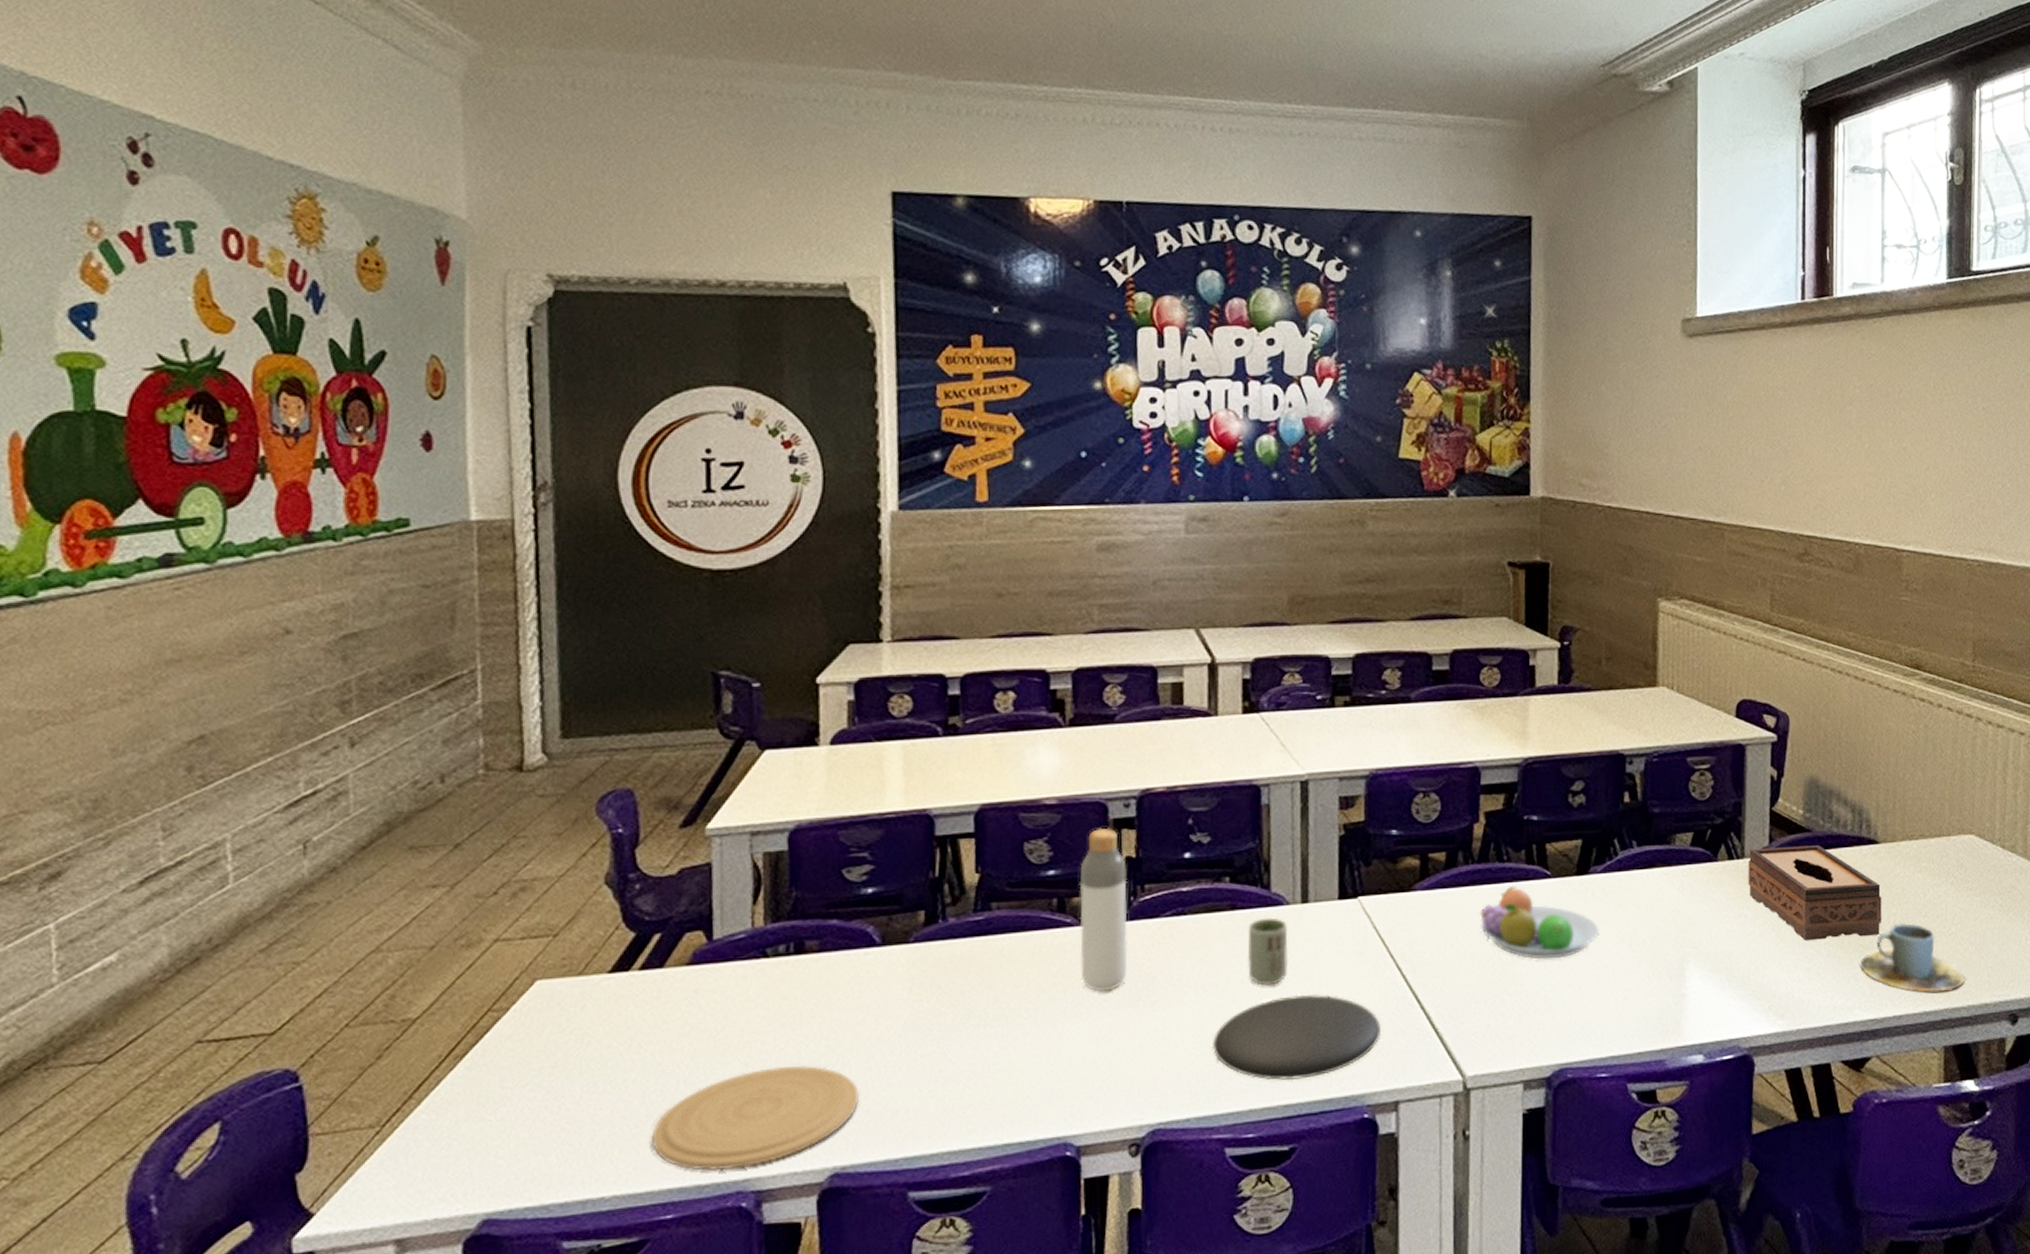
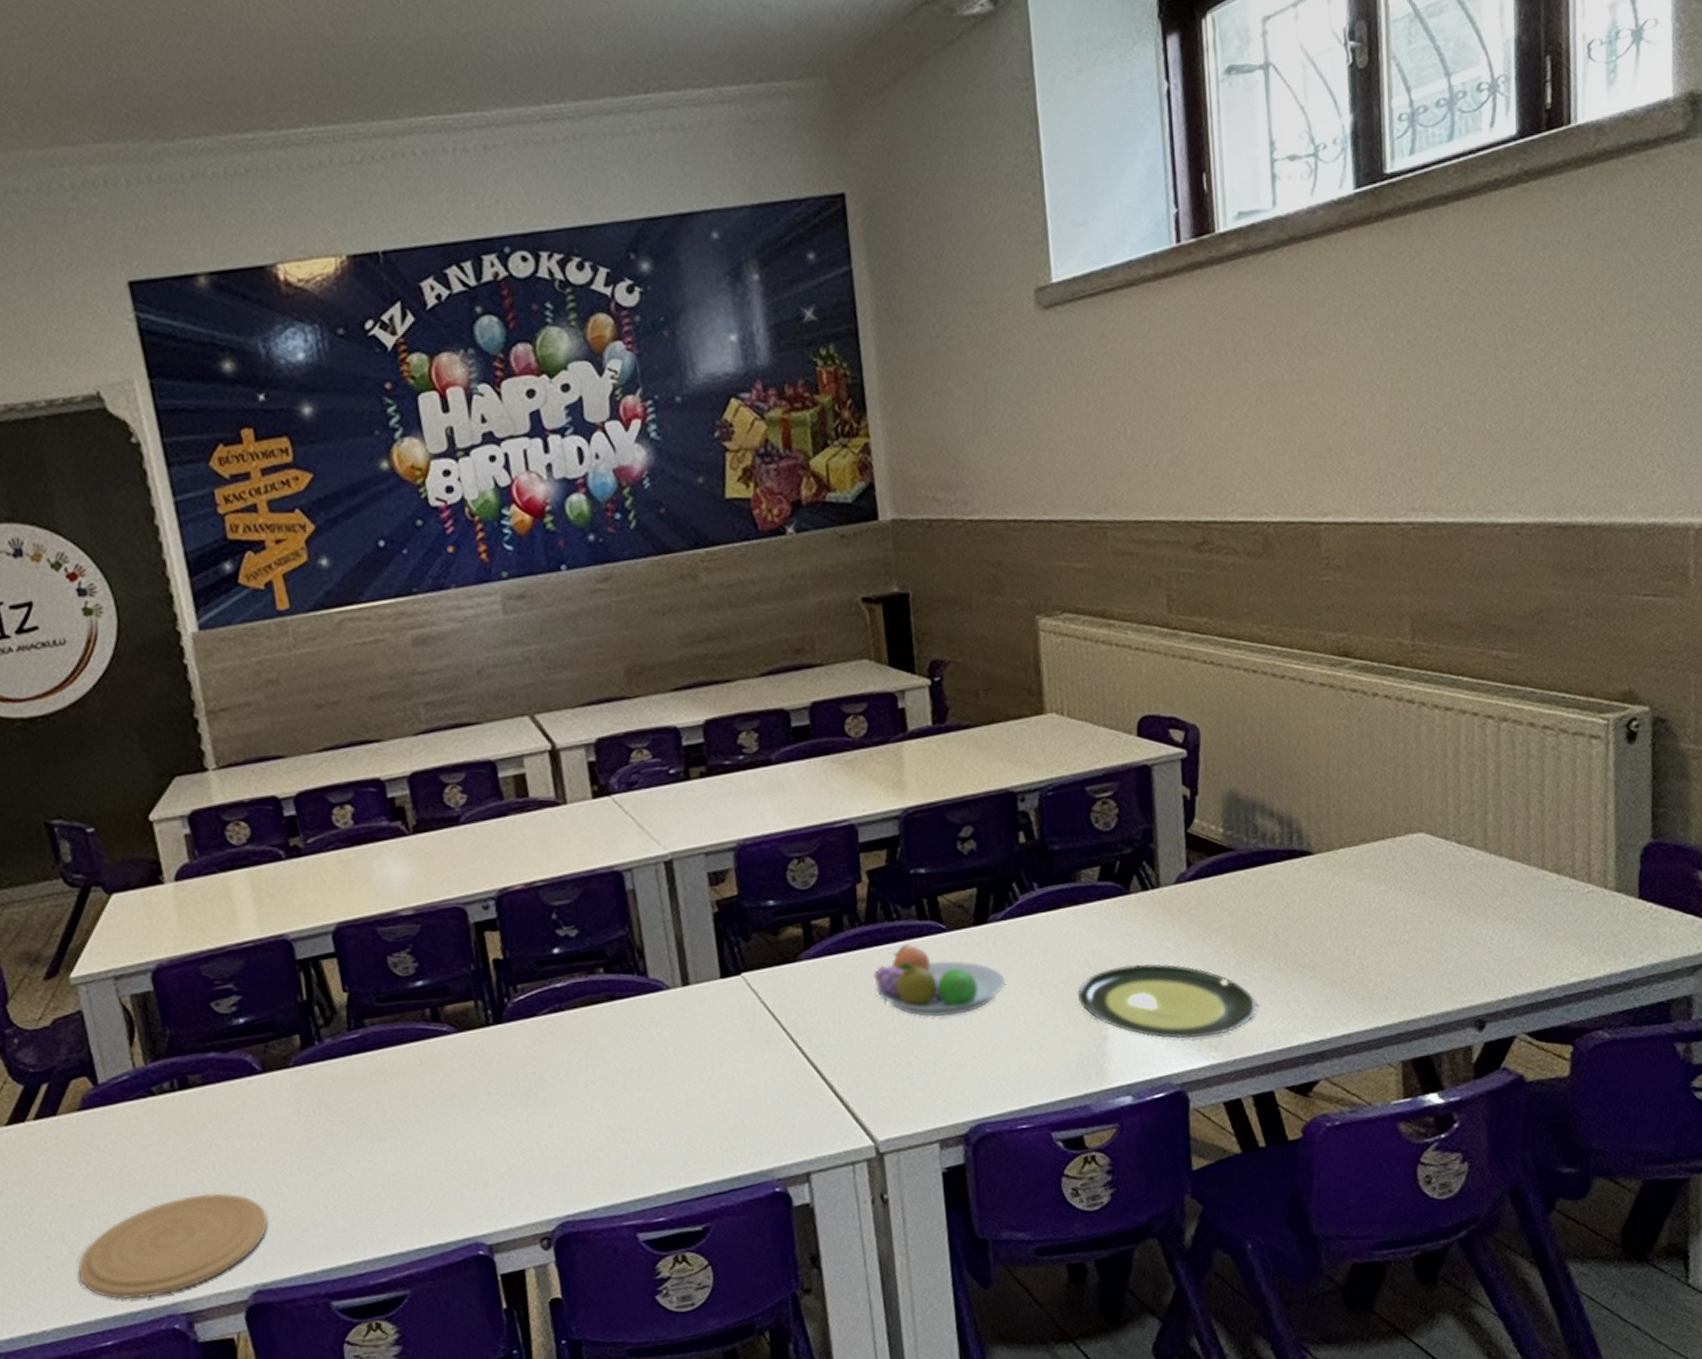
bottle: present [1079,827,1128,992] -> none [448,932,512,1096]
plate: present [1212,993,1381,1081] -> none [609,1074,783,1165]
cup: present [1247,917,1289,986] -> none [629,1003,677,1073]
plate: none [1663,928,1821,1005] -> present [1078,963,1257,1039]
tissue box: present [1748,845,1882,940] -> none [1165,864,1322,967]
cup: present [1859,922,1964,992] -> none [1299,935,1421,1008]

